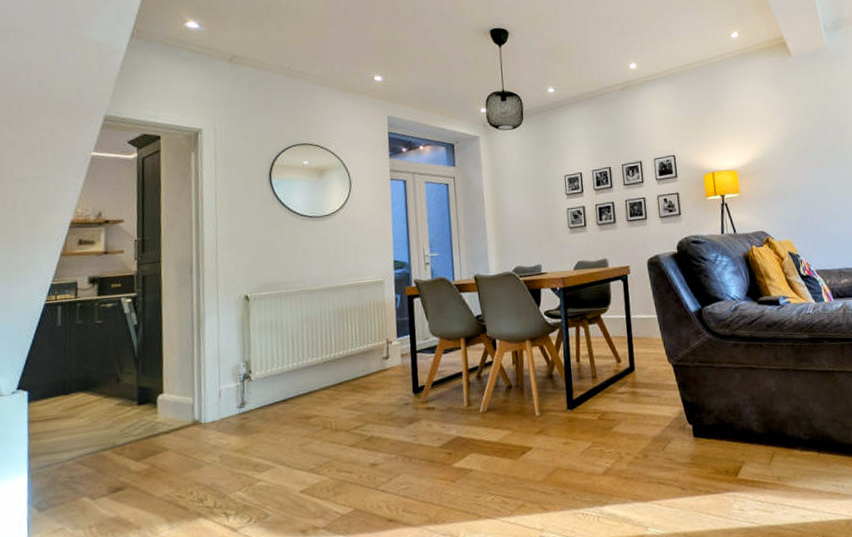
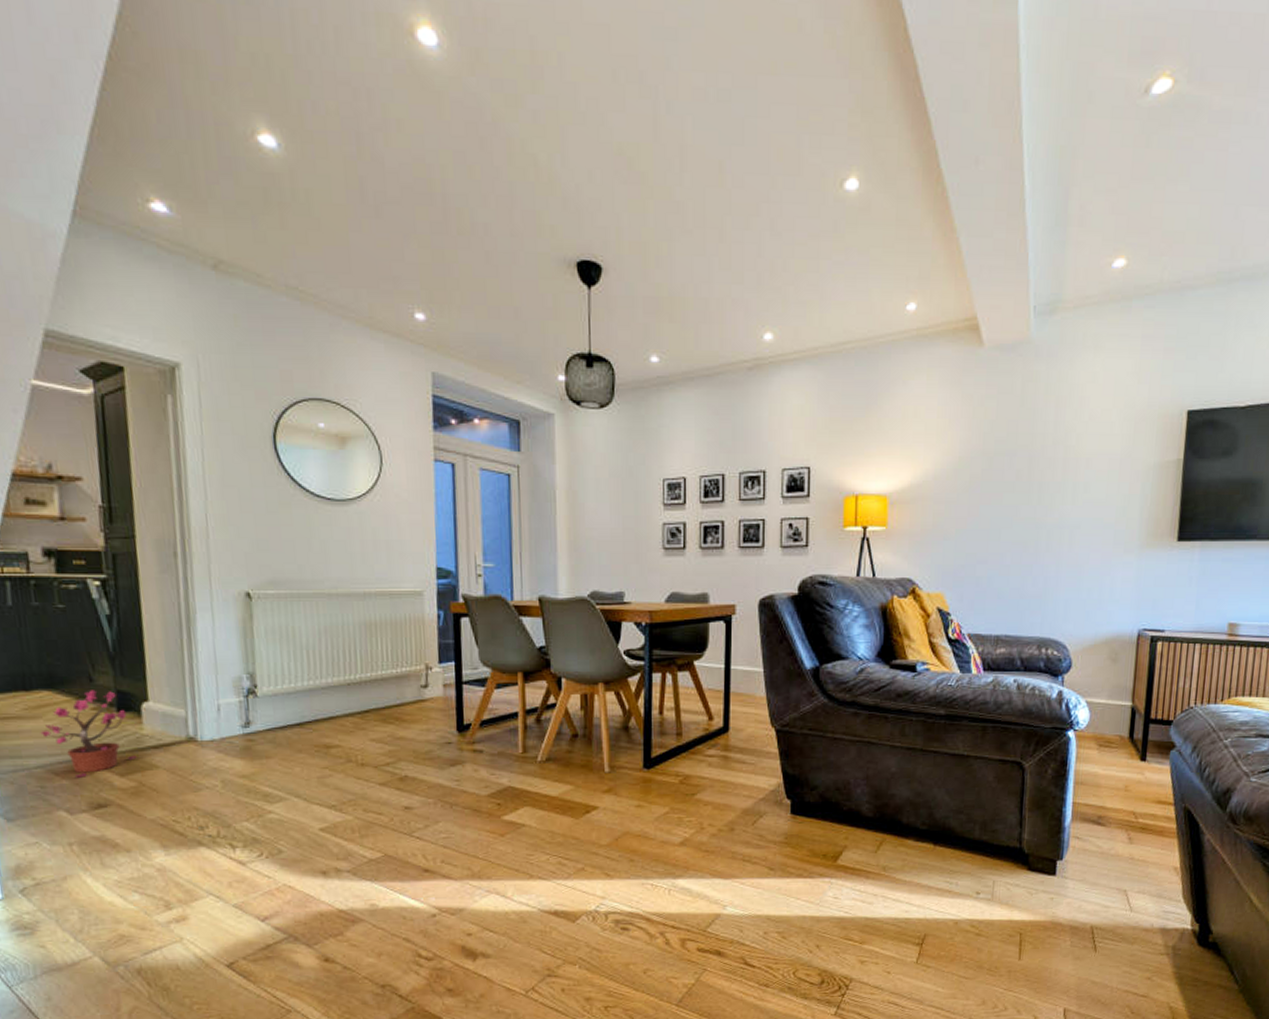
potted plant: none [73,388,151,467] -> present [40,690,137,779]

